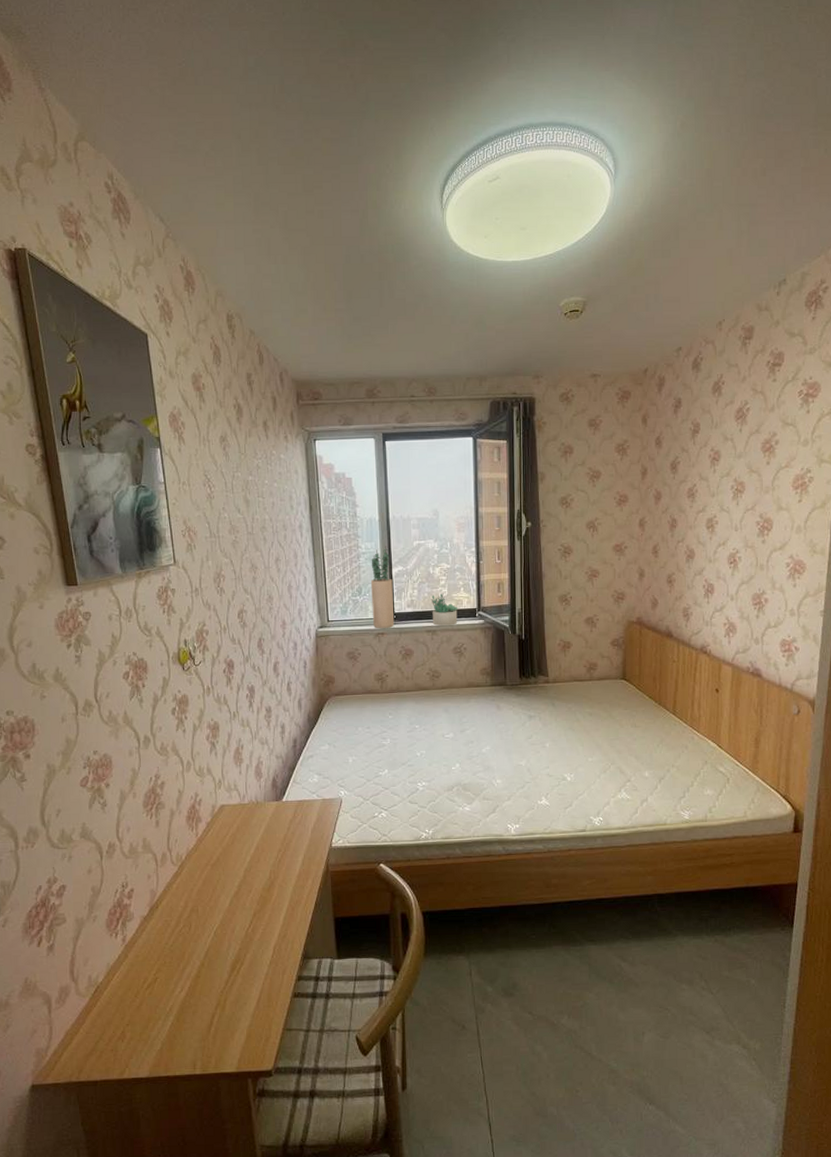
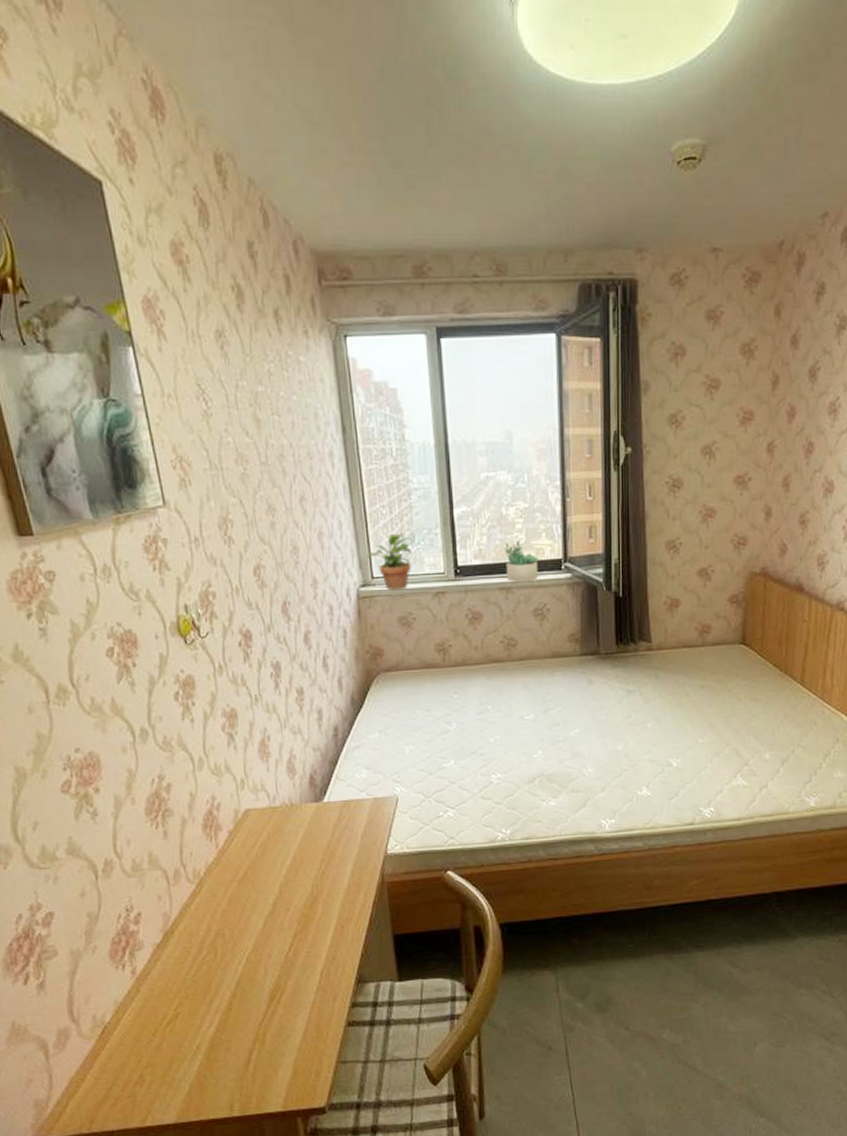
potted plant: none [324,587,360,631] -> present [366,533,413,591]
vase: present [370,546,395,629] -> none [425,479,458,587]

